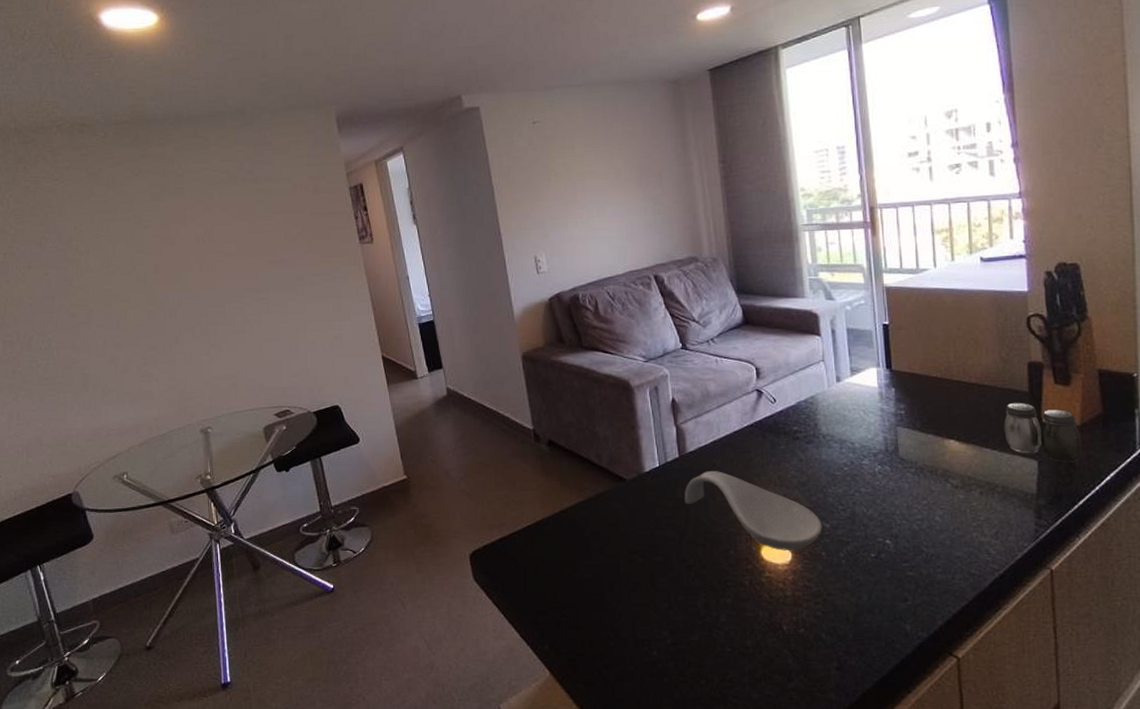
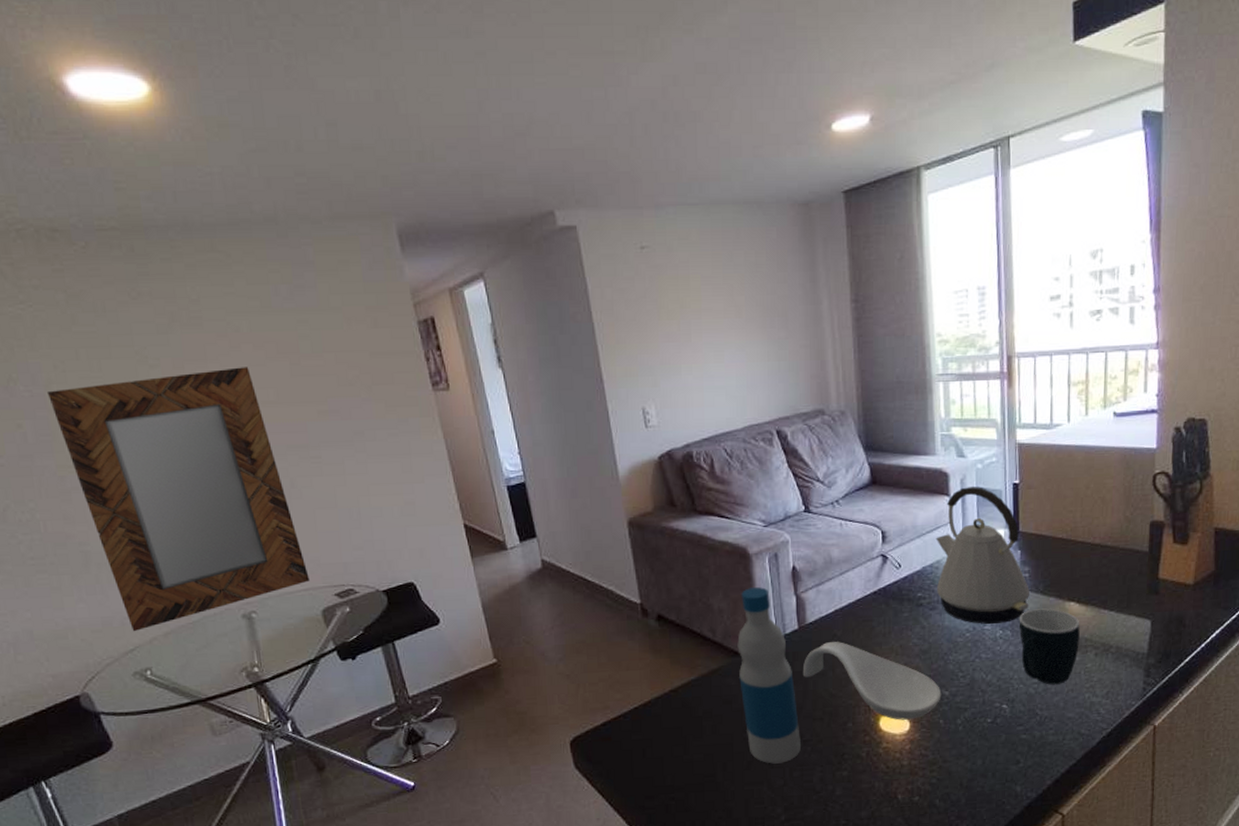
home mirror: none [68,226,255,442] -> present [46,367,310,632]
bottle: none [622,417,684,587] -> present [737,587,801,764]
kettle: none [809,326,908,459] -> present [935,486,1031,624]
mug: none [898,445,962,522] -> present [1020,608,1080,685]
salt and pepper shaker: present [1004,403,1082,463] -> none [1122,563,1193,622]

